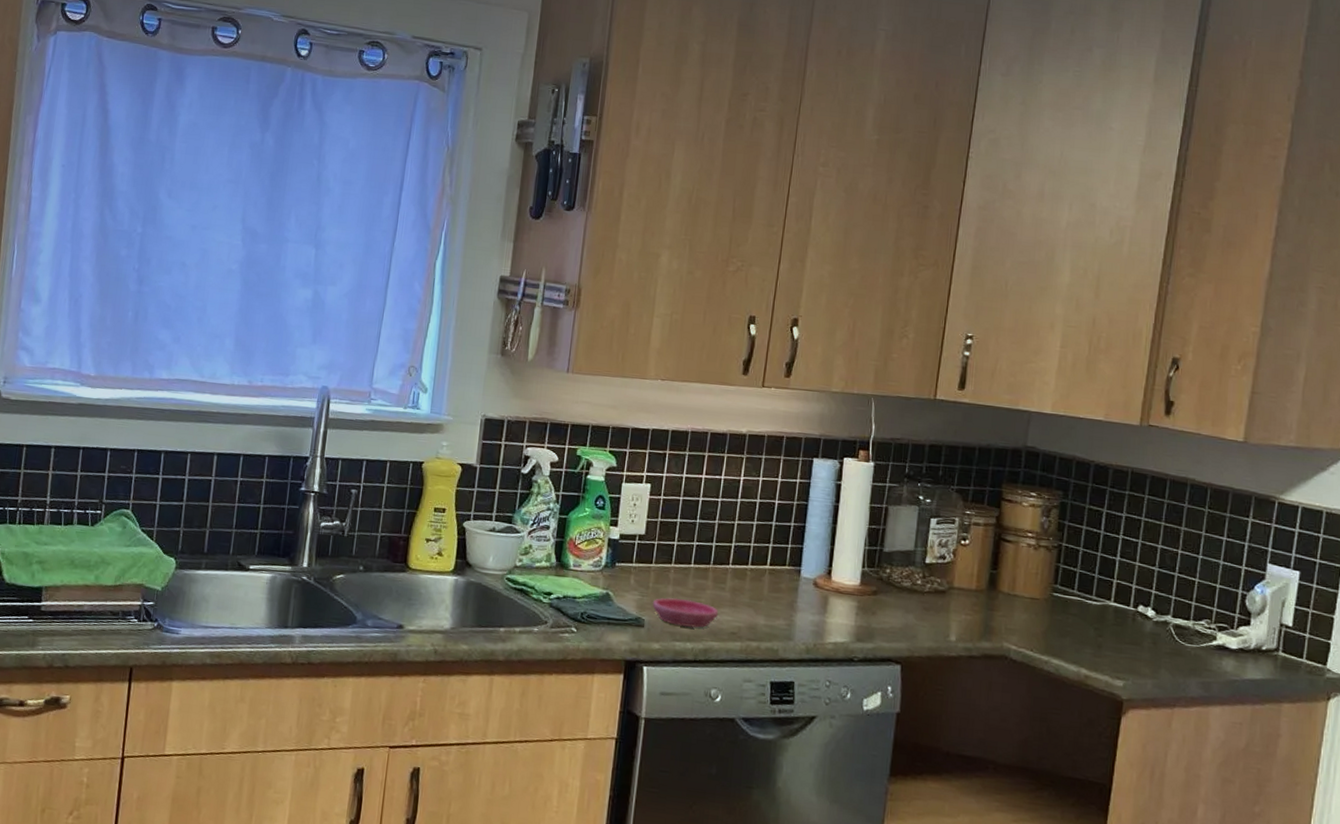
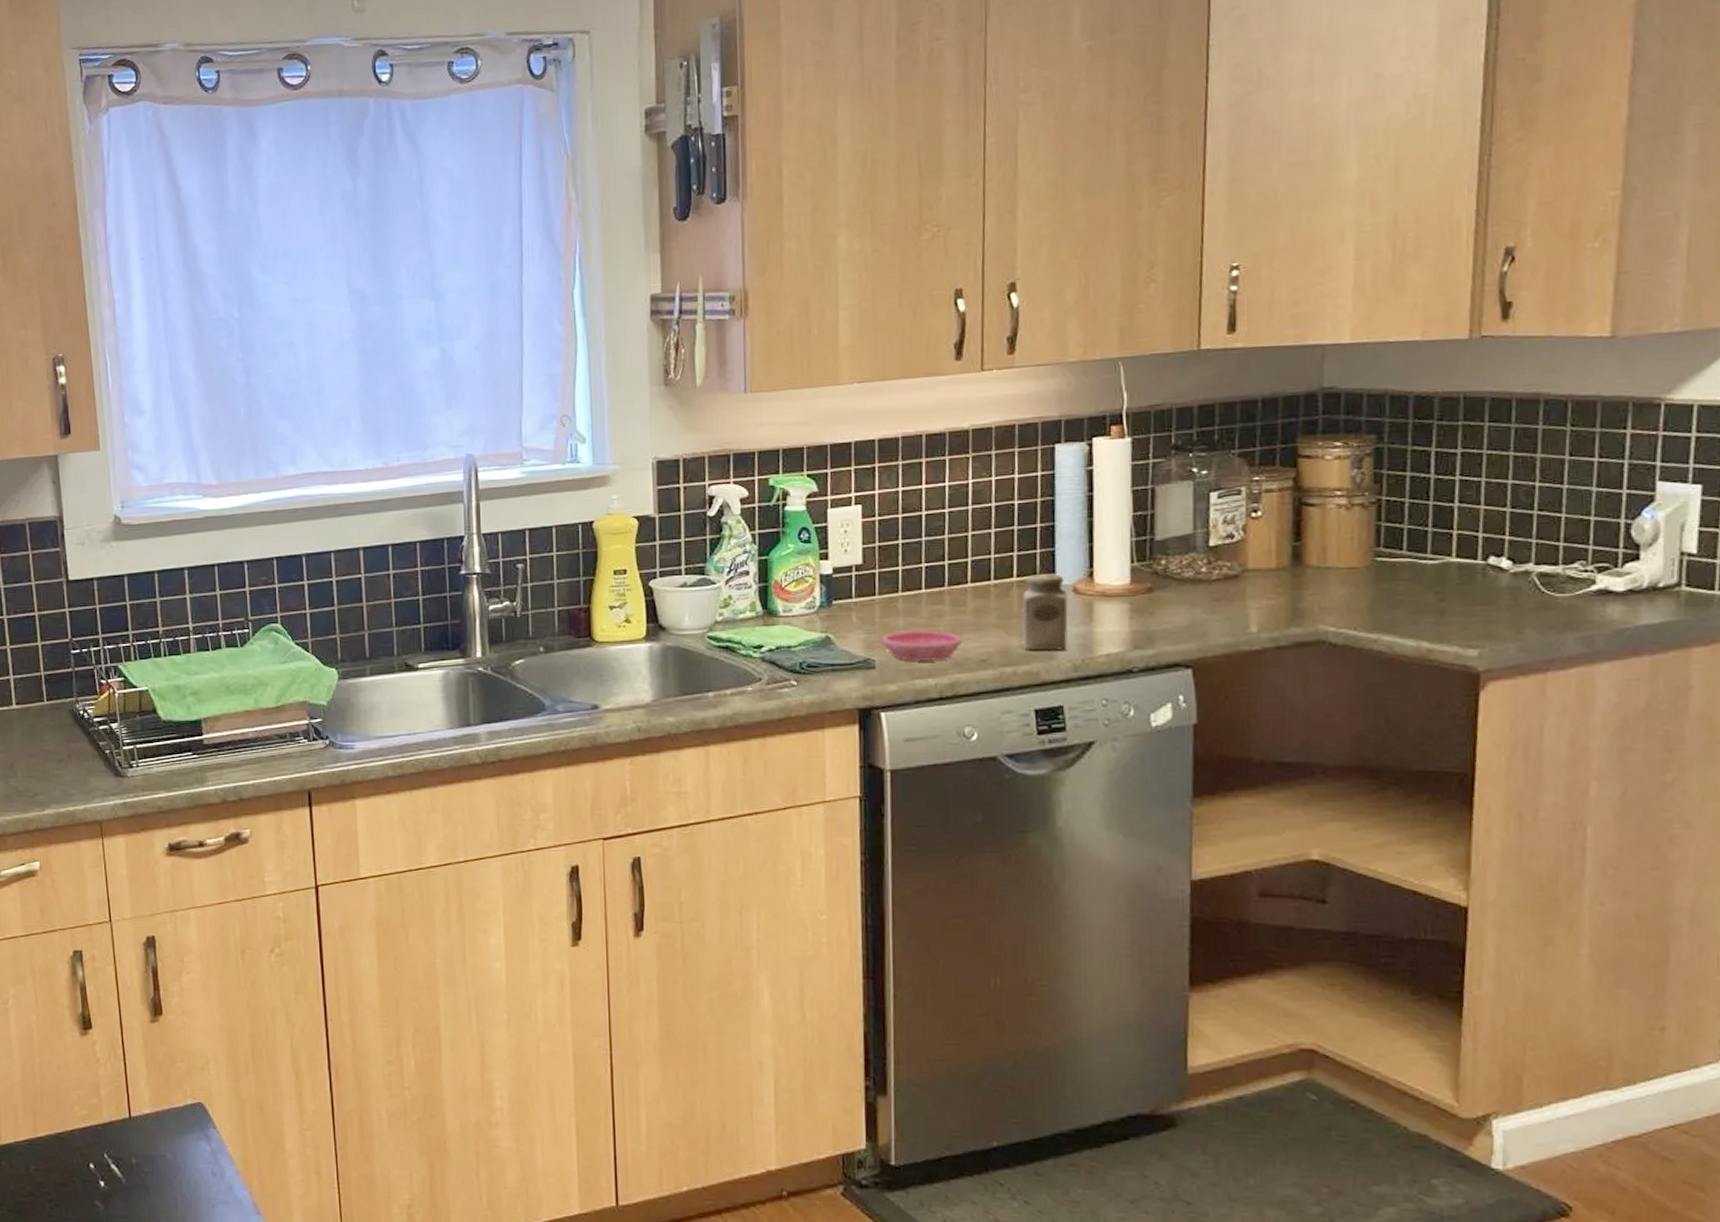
salt shaker: none [767,565,809,634] -> present [1021,574,1068,651]

